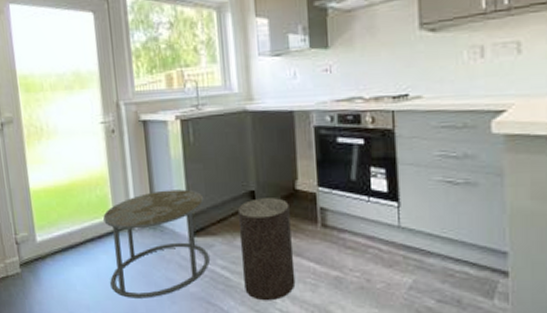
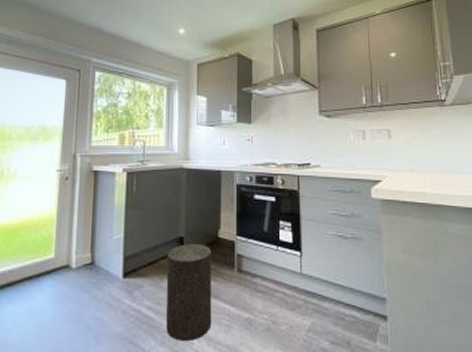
side table: present [103,189,210,298] -> none [40,233,139,338]

